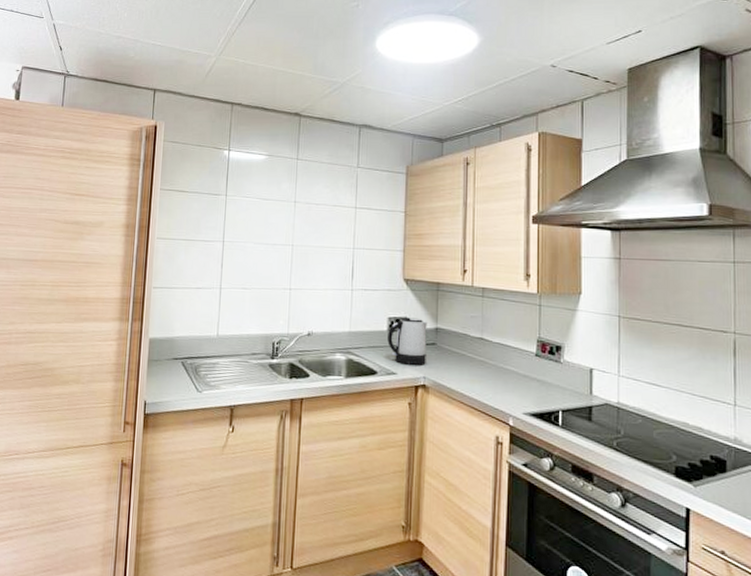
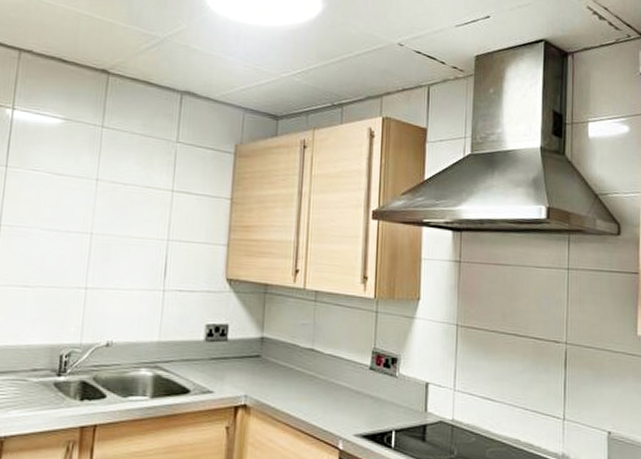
kettle: present [388,317,427,365] -> none [204,324,251,382]

